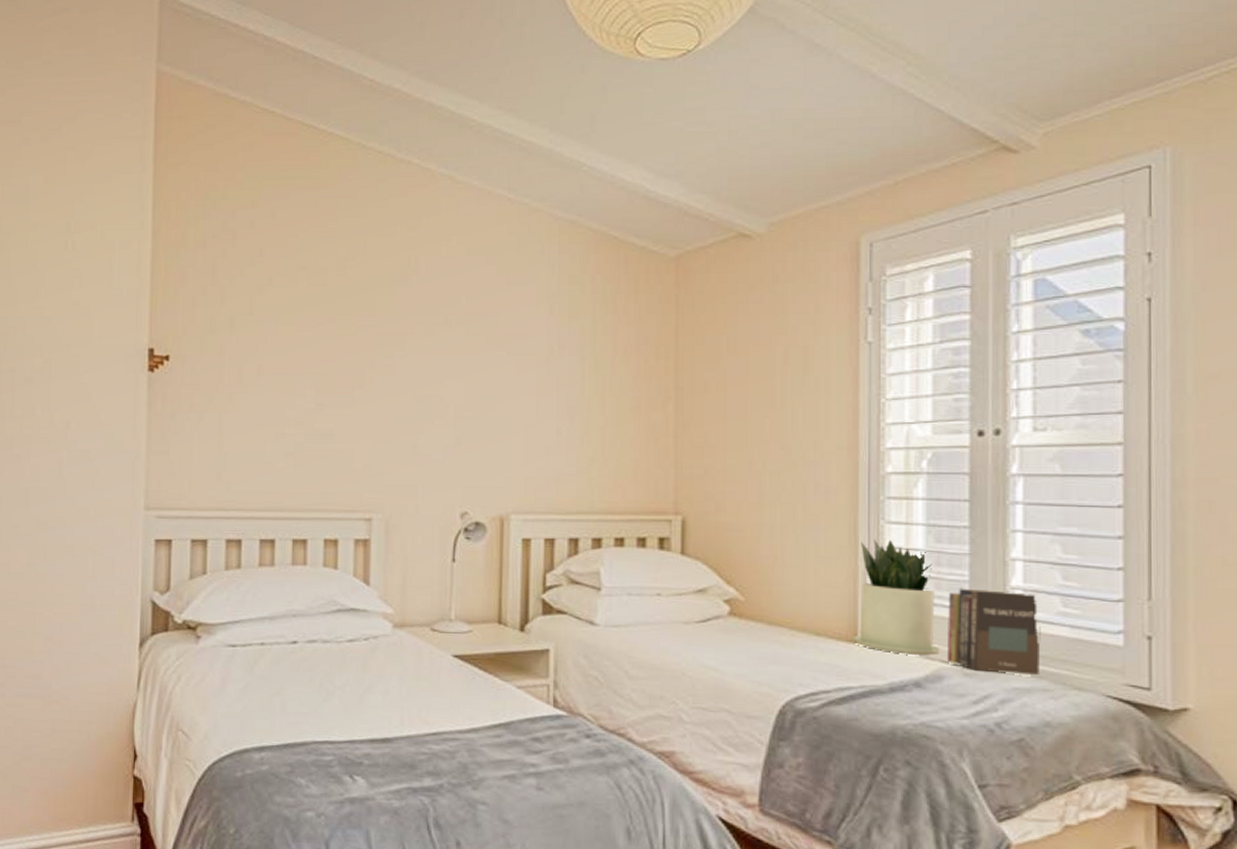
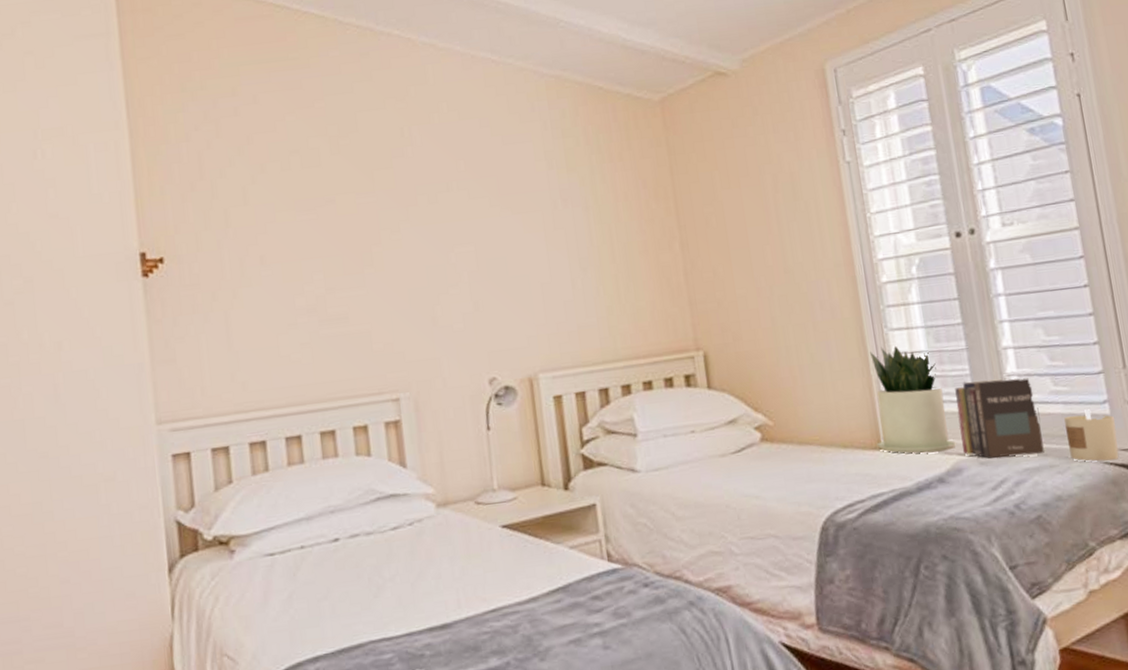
candle: none [1067,637,1129,695] -> present [1064,409,1119,462]

